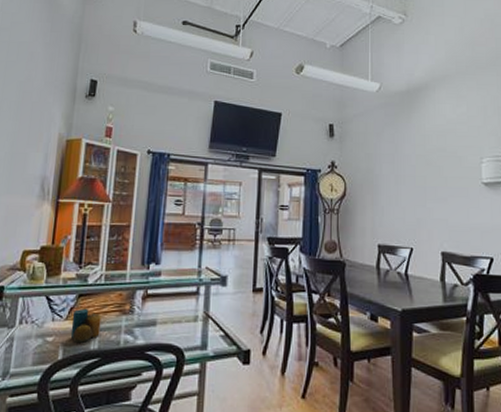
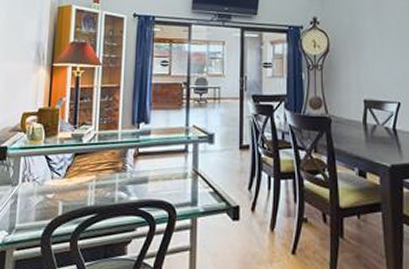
candle: present [70,308,101,343] -> none [69,166,96,199]

